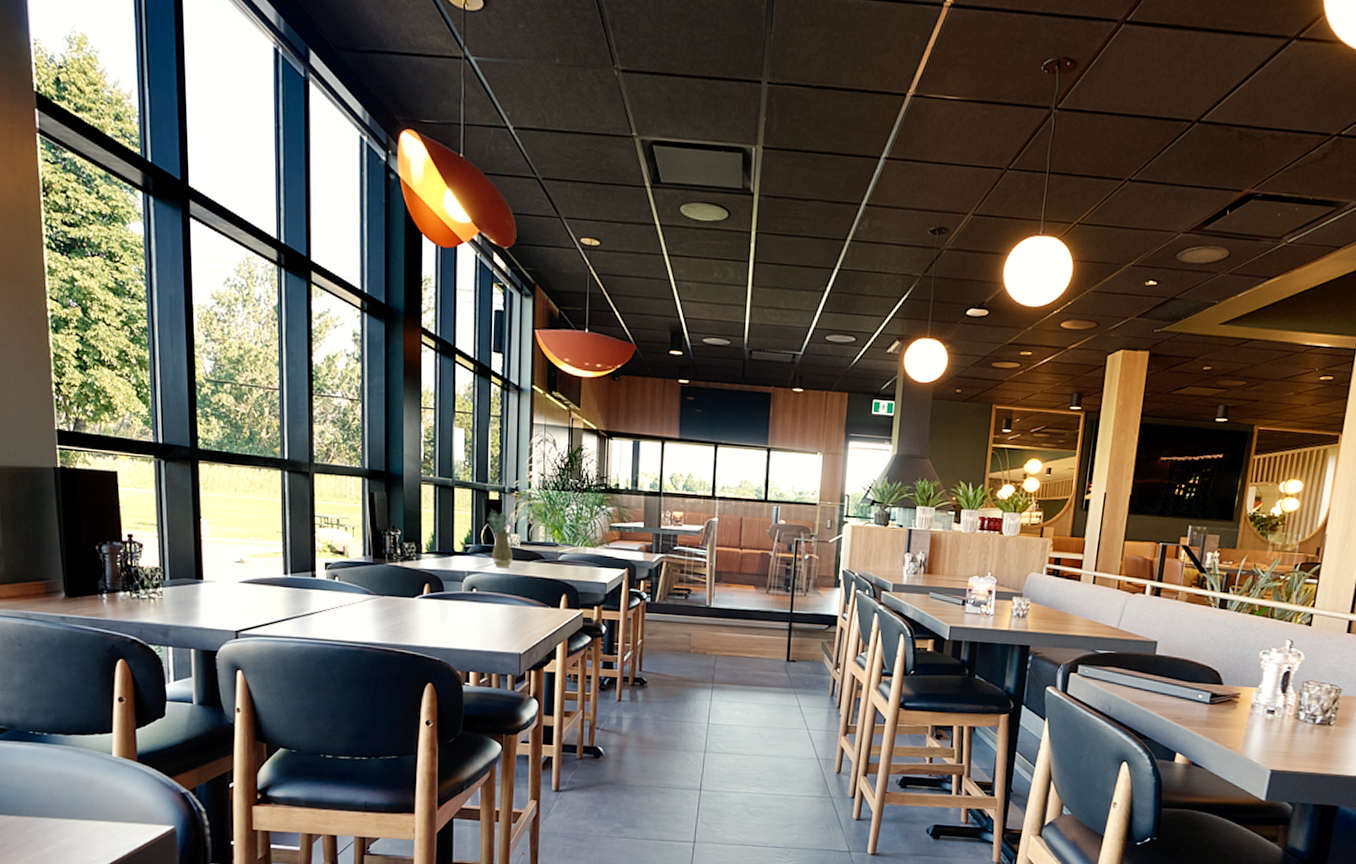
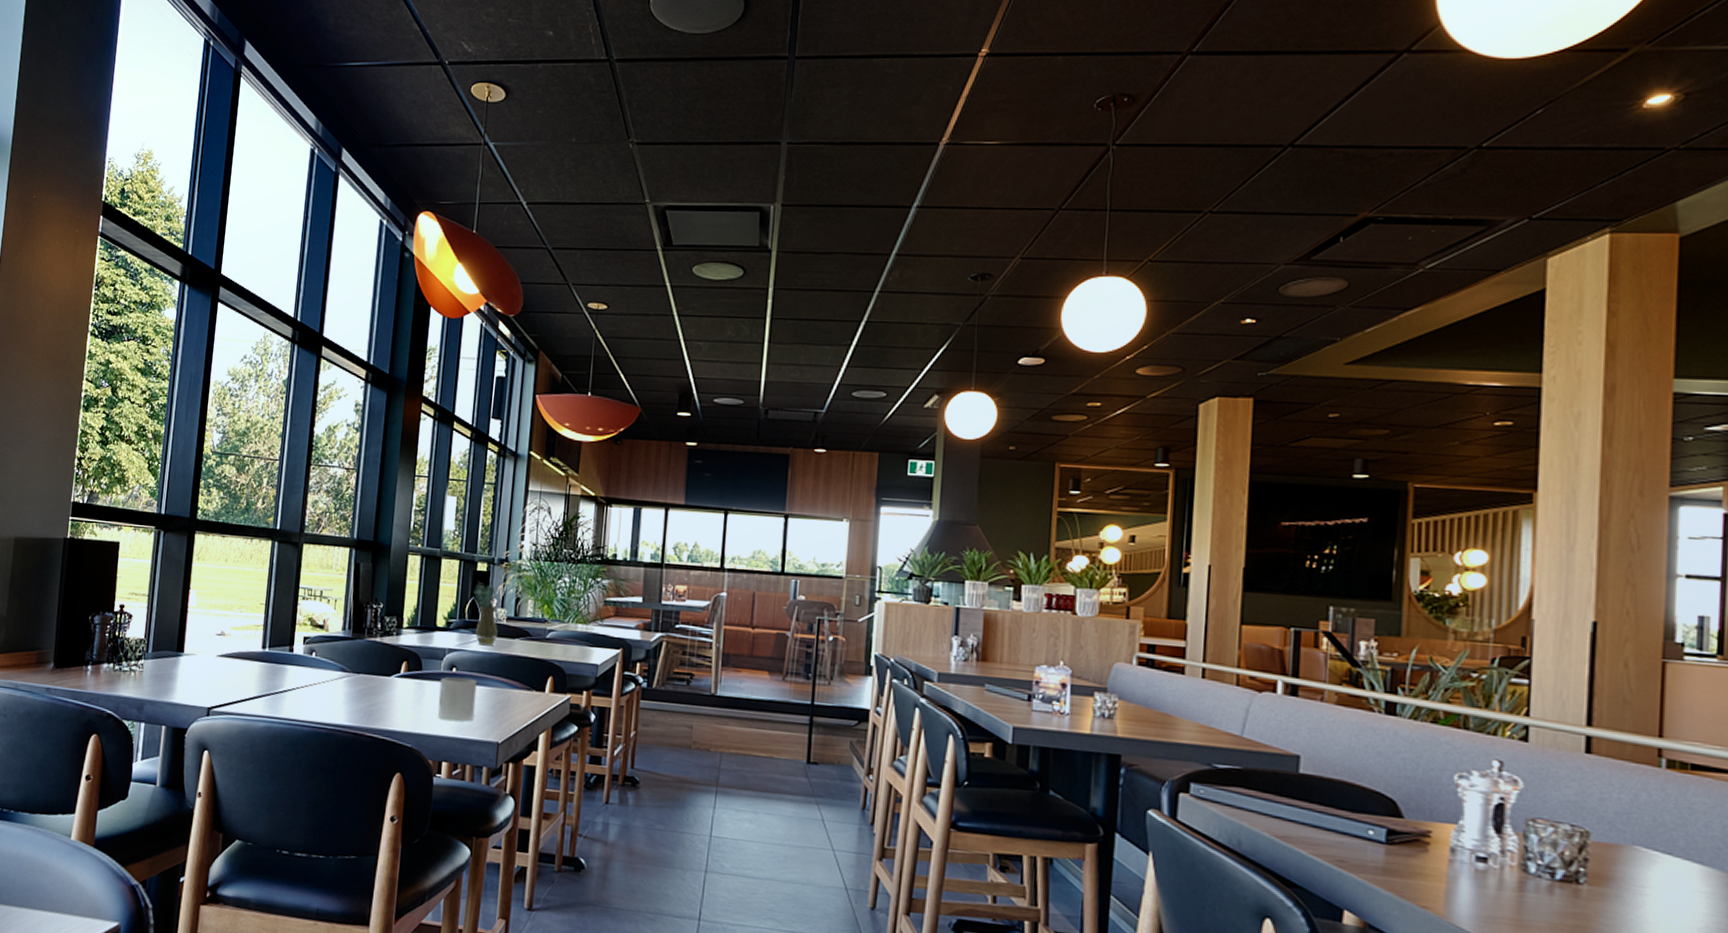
cup: none [461,597,497,636] -> present [437,677,478,722]

